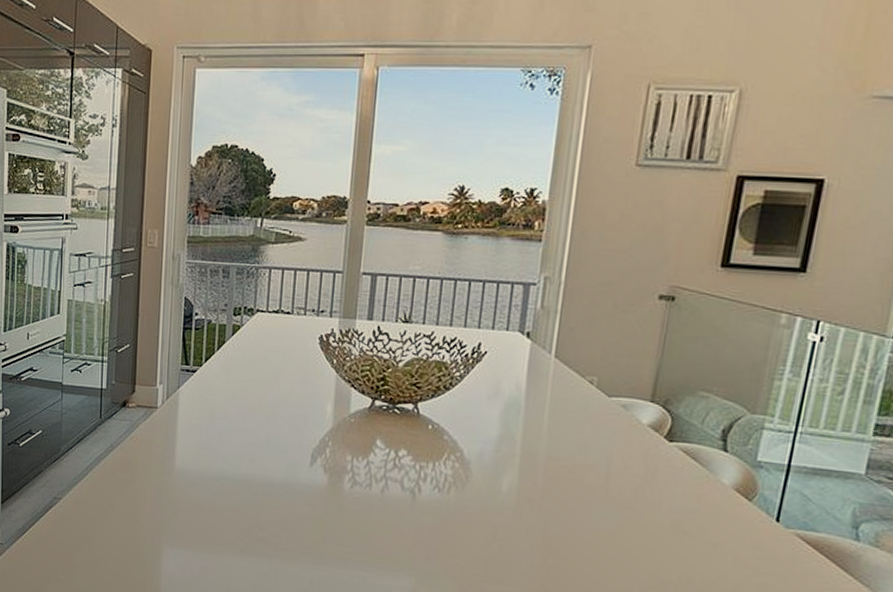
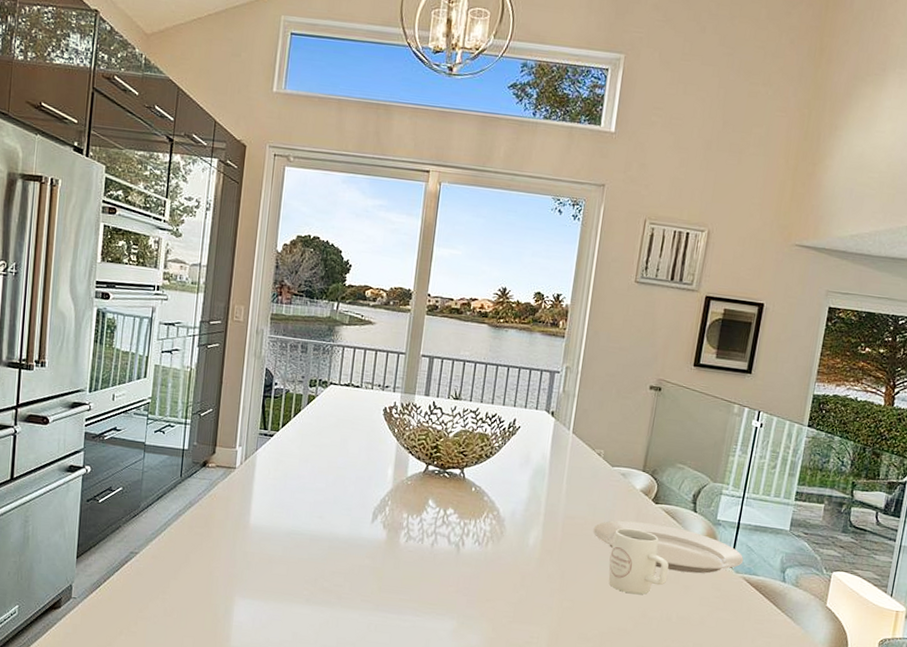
plate: none [584,462,797,528] -> present [593,520,744,574]
mug: none [606,471,690,553] -> present [608,527,669,595]

